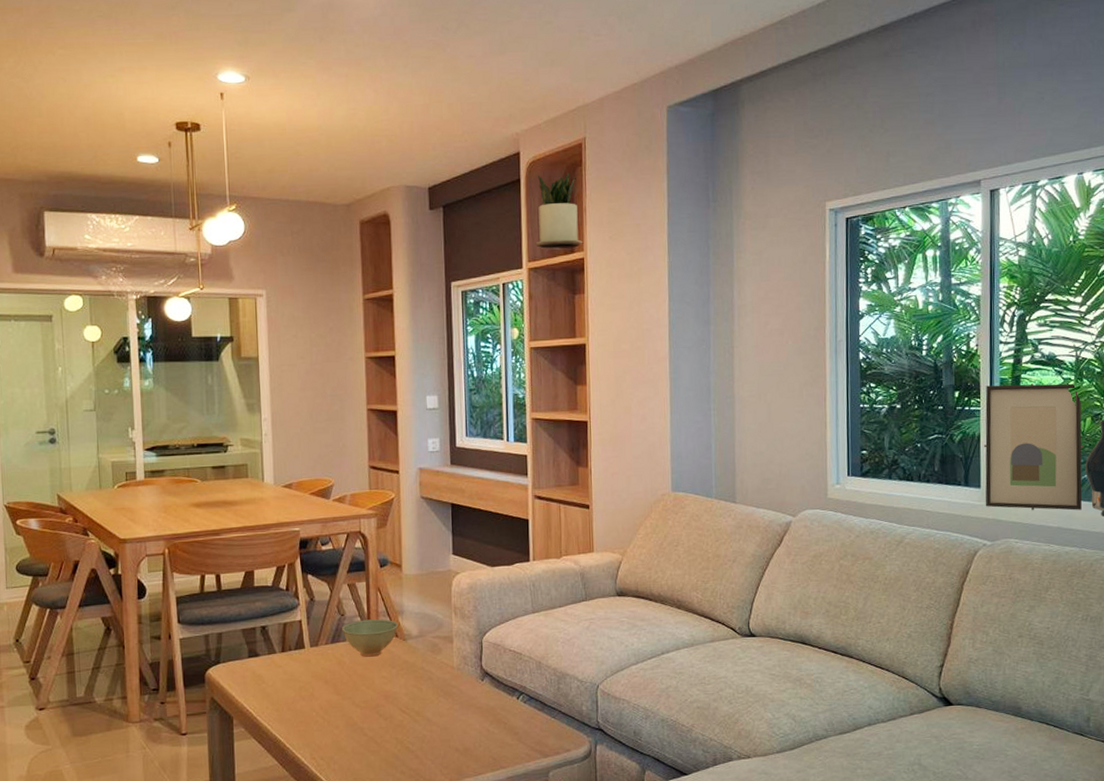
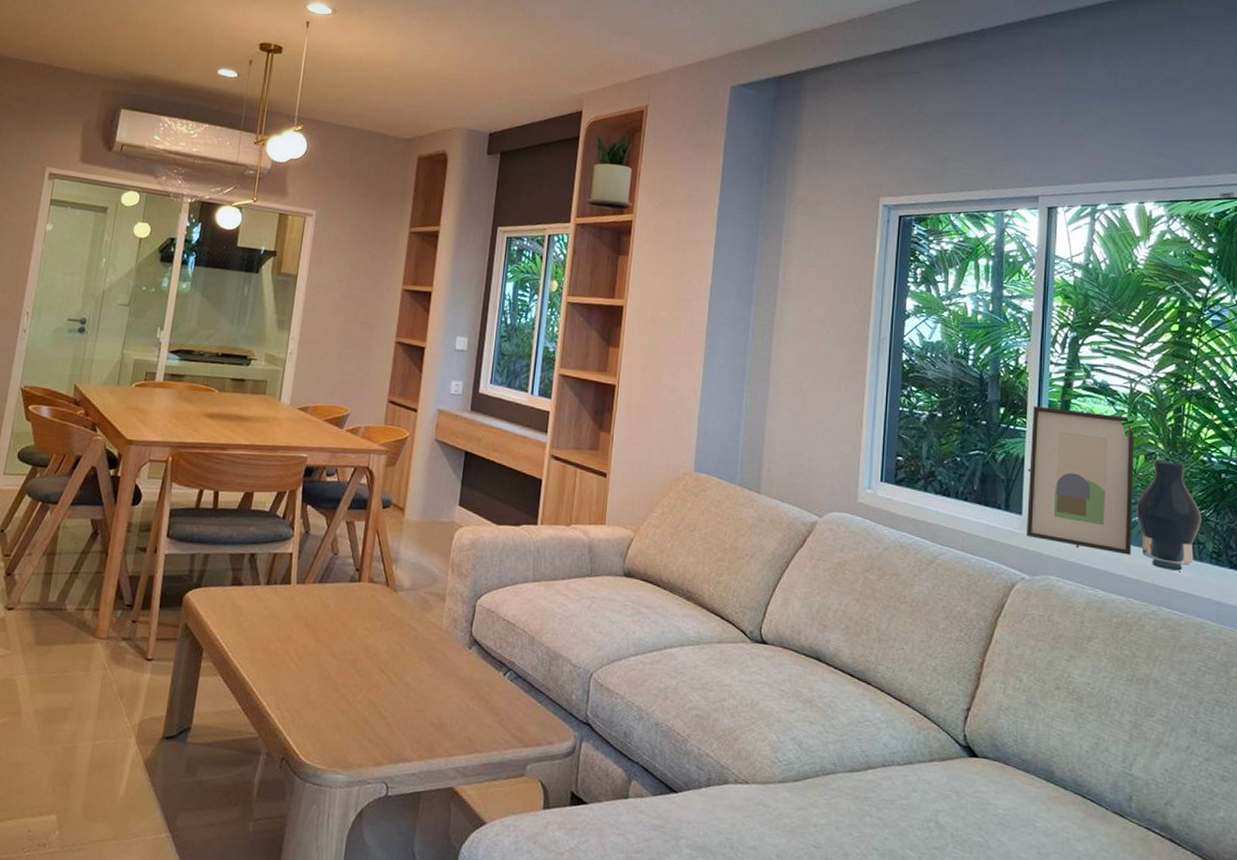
bowl: present [341,619,398,657] -> none [331,562,391,605]

